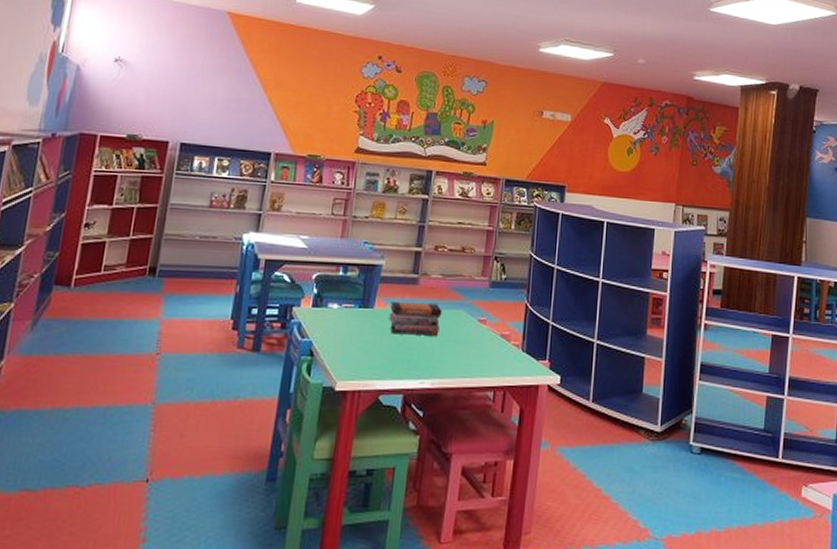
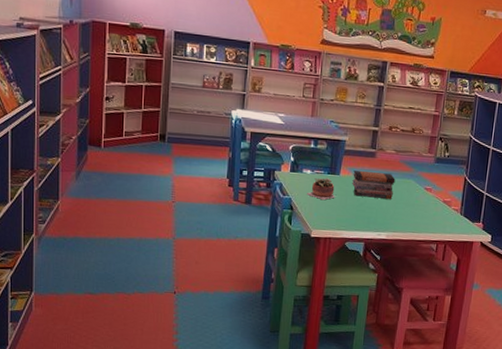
succulent plant: none [332,313,369,342] -> present [307,178,337,201]

